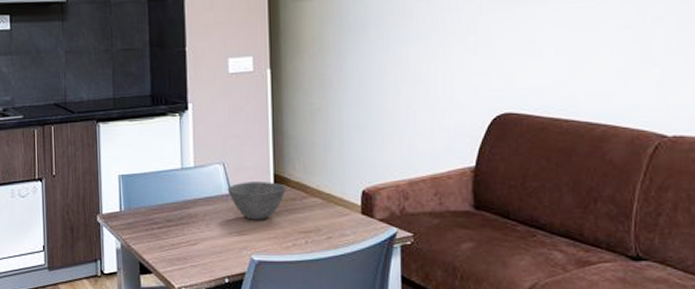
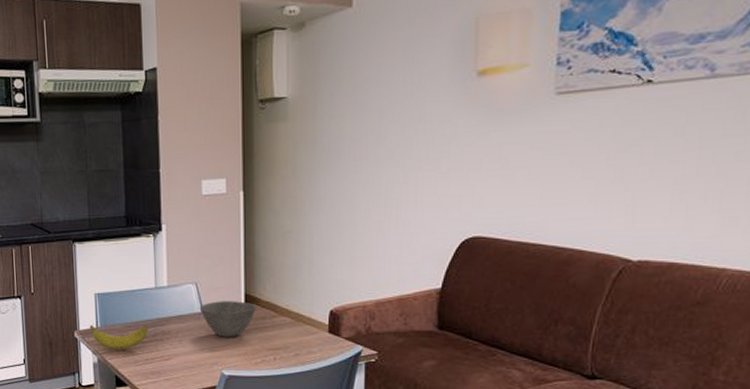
banana: none [113,207,175,235] -> present [89,324,149,350]

